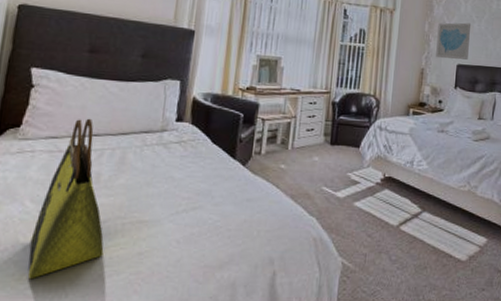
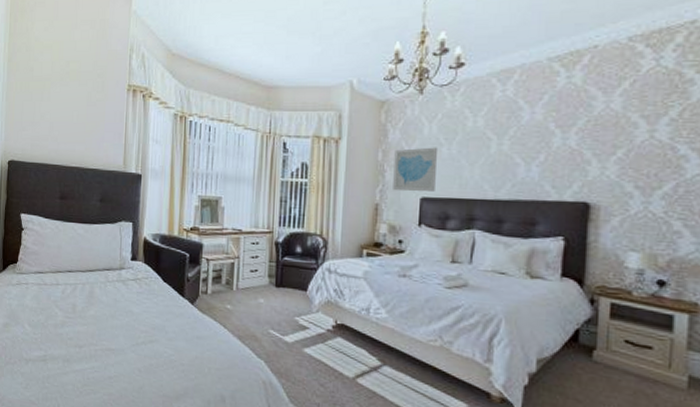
tote bag: present [28,118,104,280] -> none [30,256,83,389]

